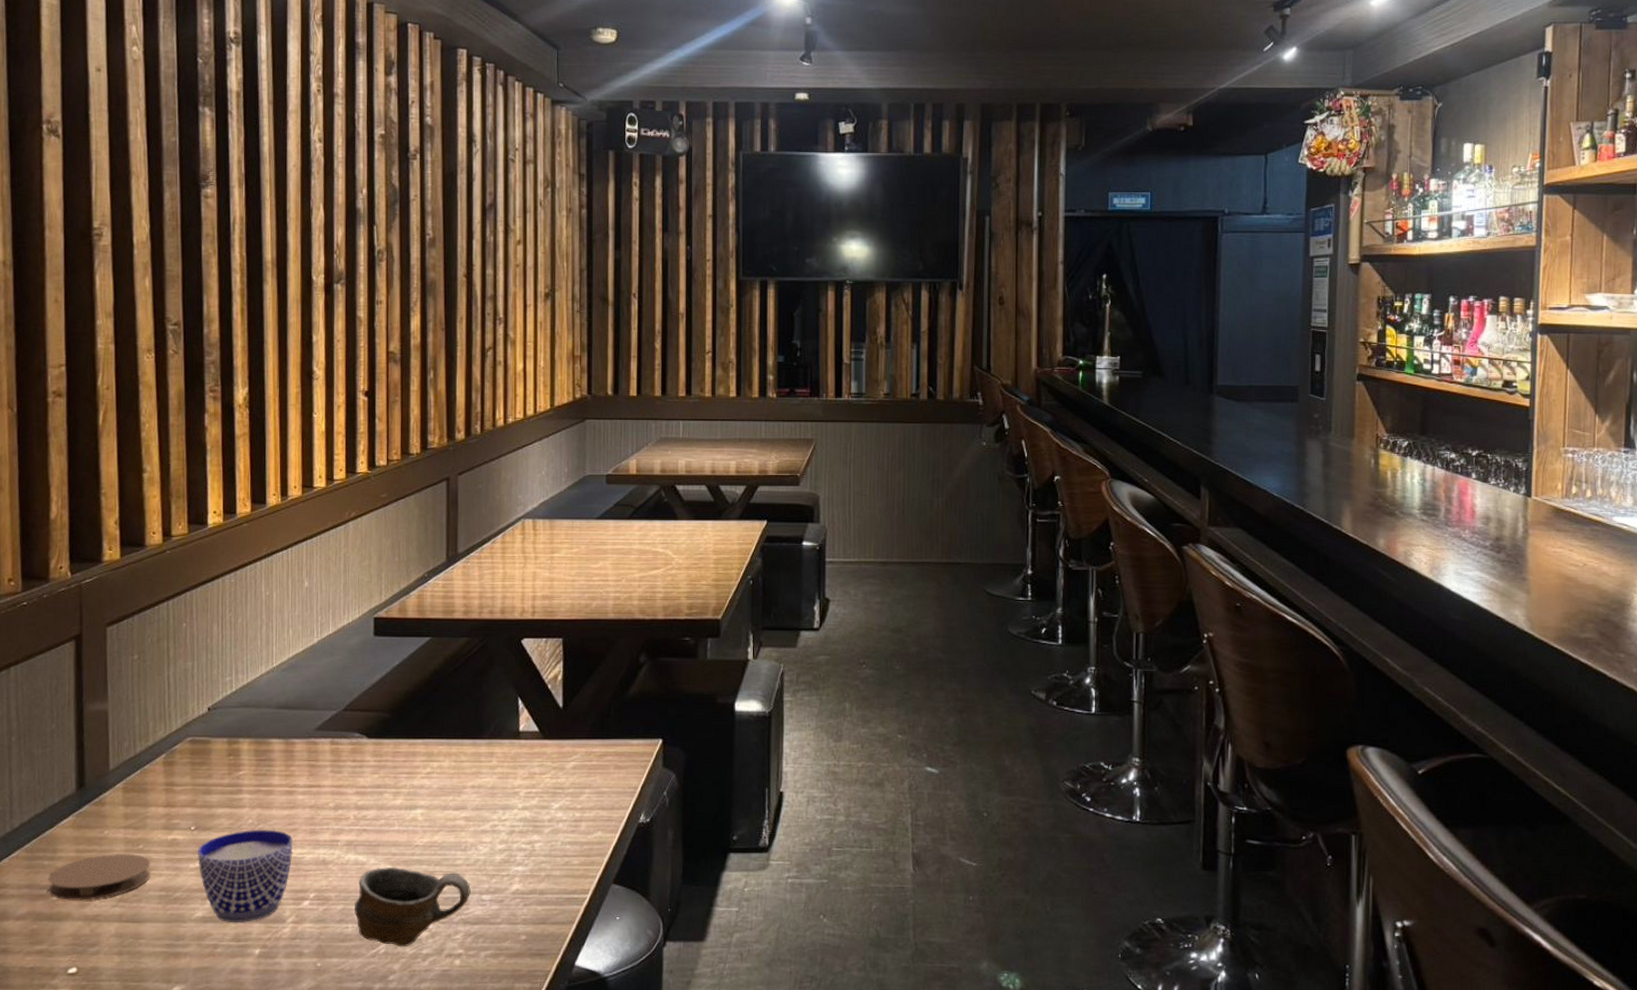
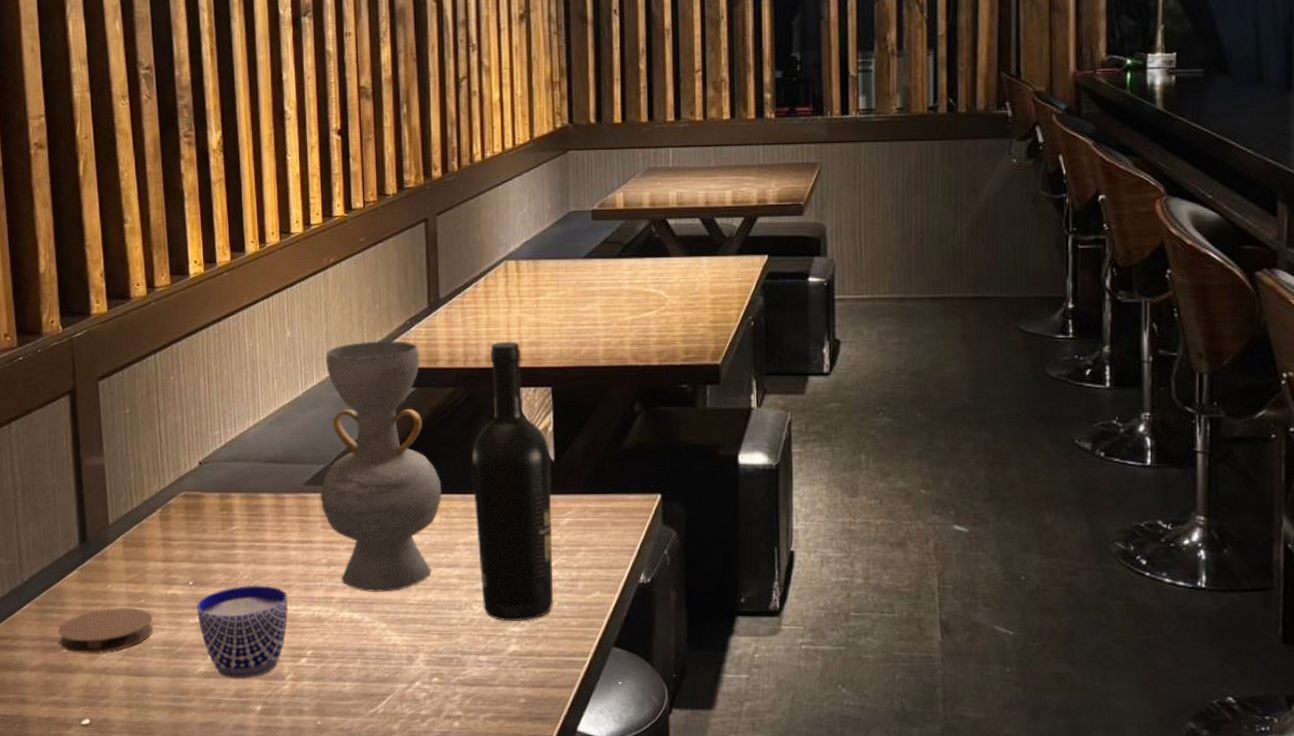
decorative vase: none [331,592,453,836] -> present [321,341,442,593]
cup: present [355,868,471,947] -> none [351,626,467,708]
wine bottle: none [482,594,559,861] -> present [471,341,553,621]

